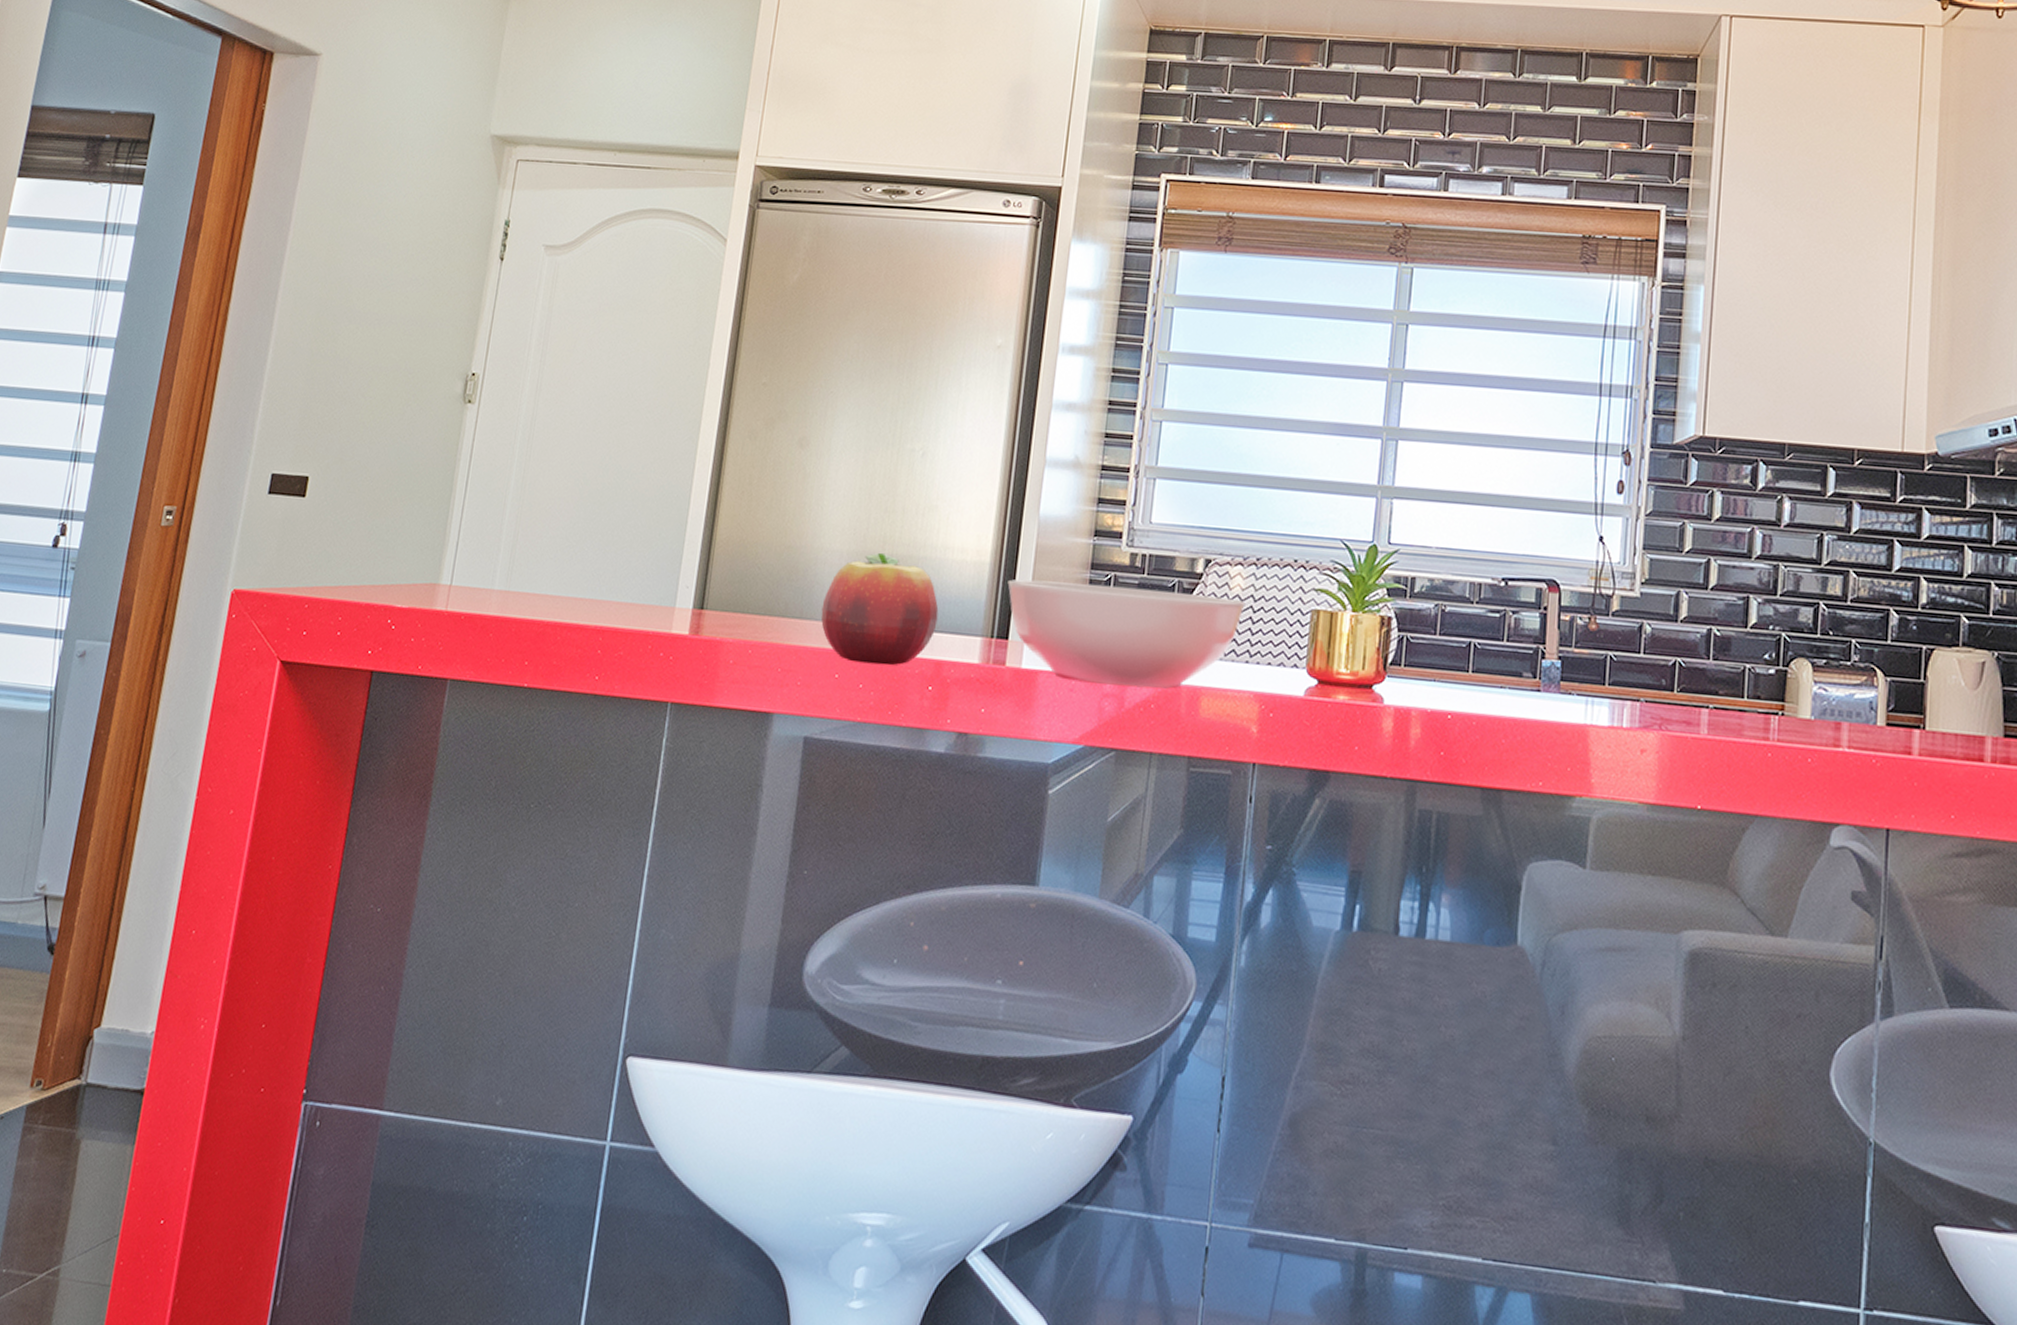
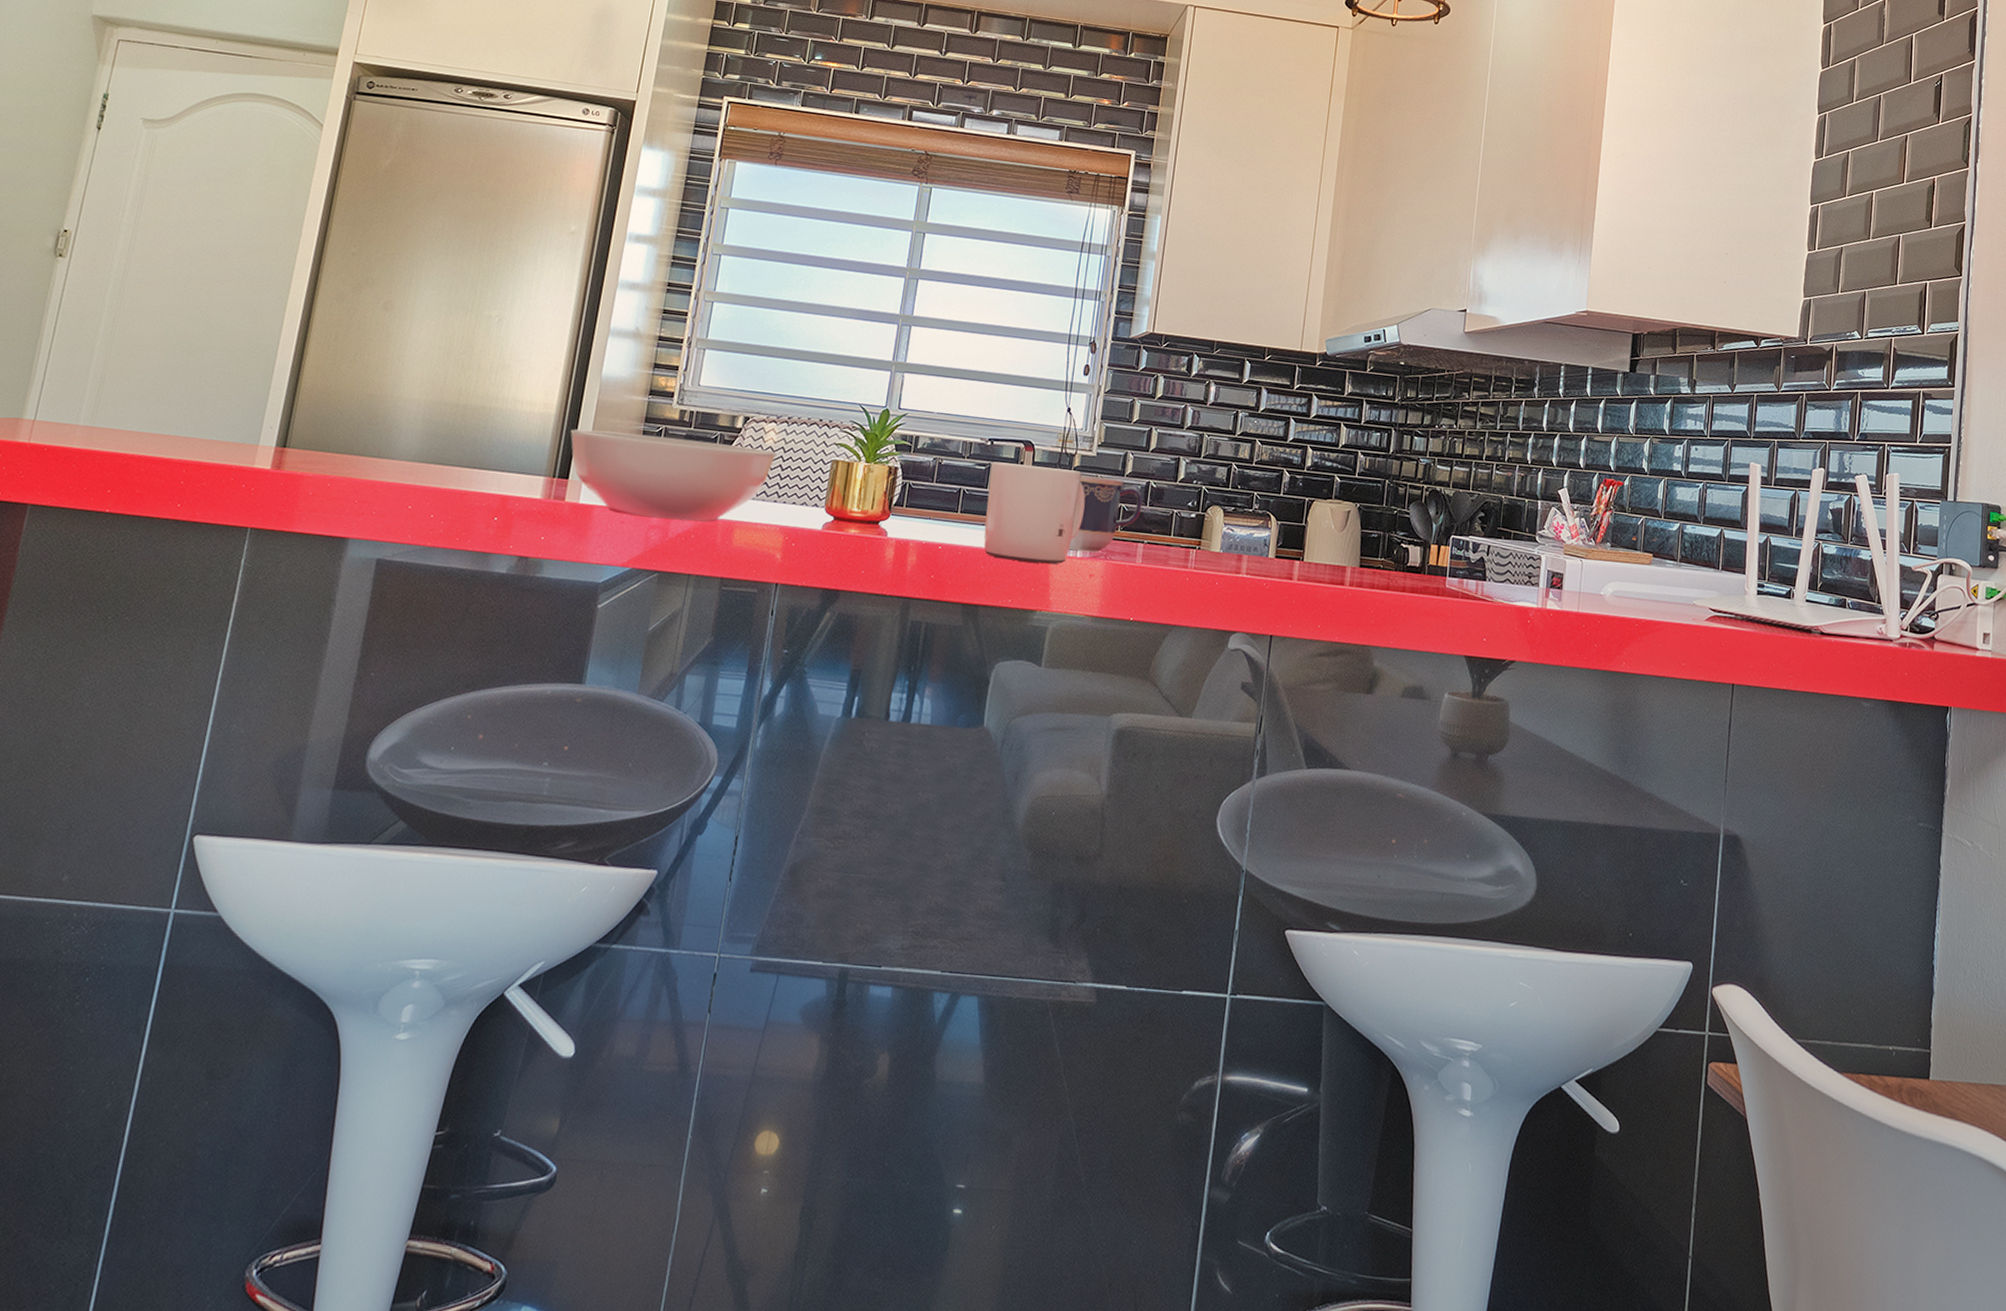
fruit: present [820,552,939,666] -> none [397,402,507,499]
mug: none [1503,607,1629,737] -> present [983,461,1086,564]
cup: none [1611,622,1704,722] -> present [1068,475,1143,553]

